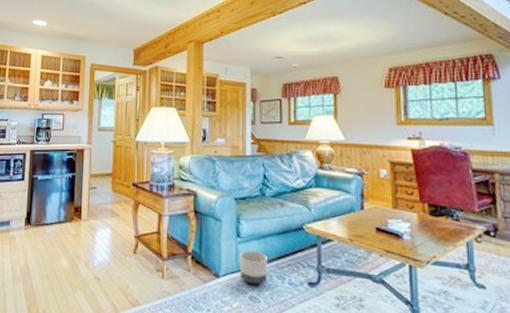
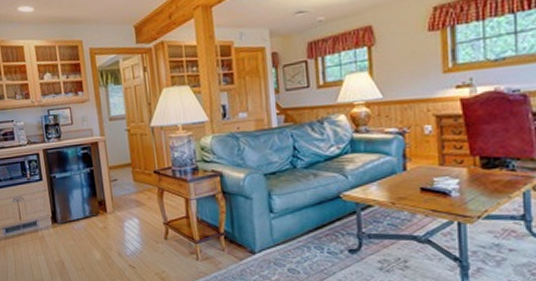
planter: present [240,250,267,285] -> none [275,225,305,257]

